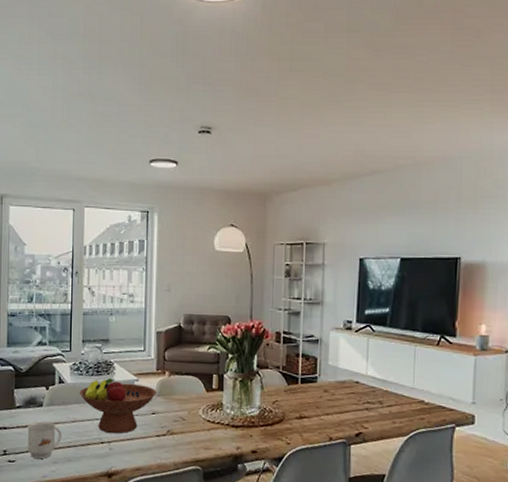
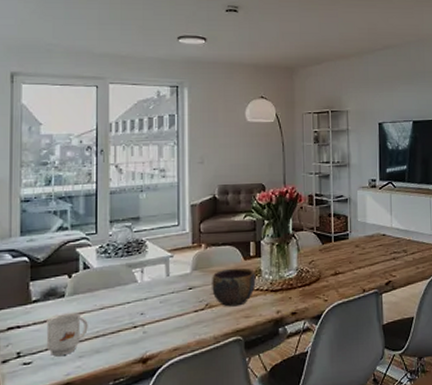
fruit bowl: present [79,378,158,434] -> none [107,257,194,316]
bowl: none [174,398,217,437] -> present [212,267,256,307]

